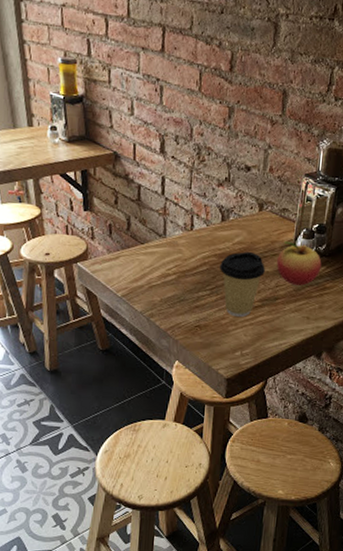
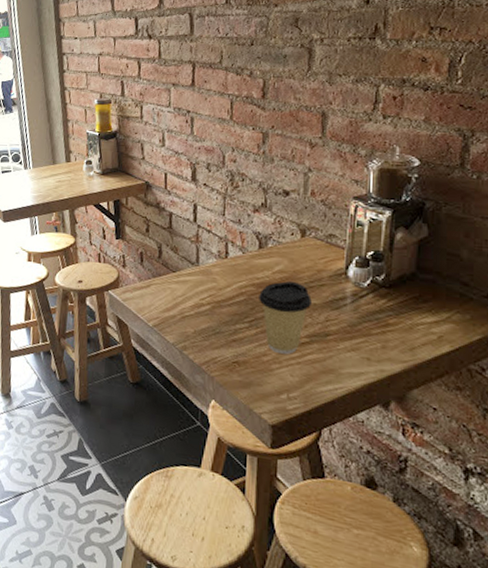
fruit: present [277,241,322,286] -> none [326,270,381,321]

